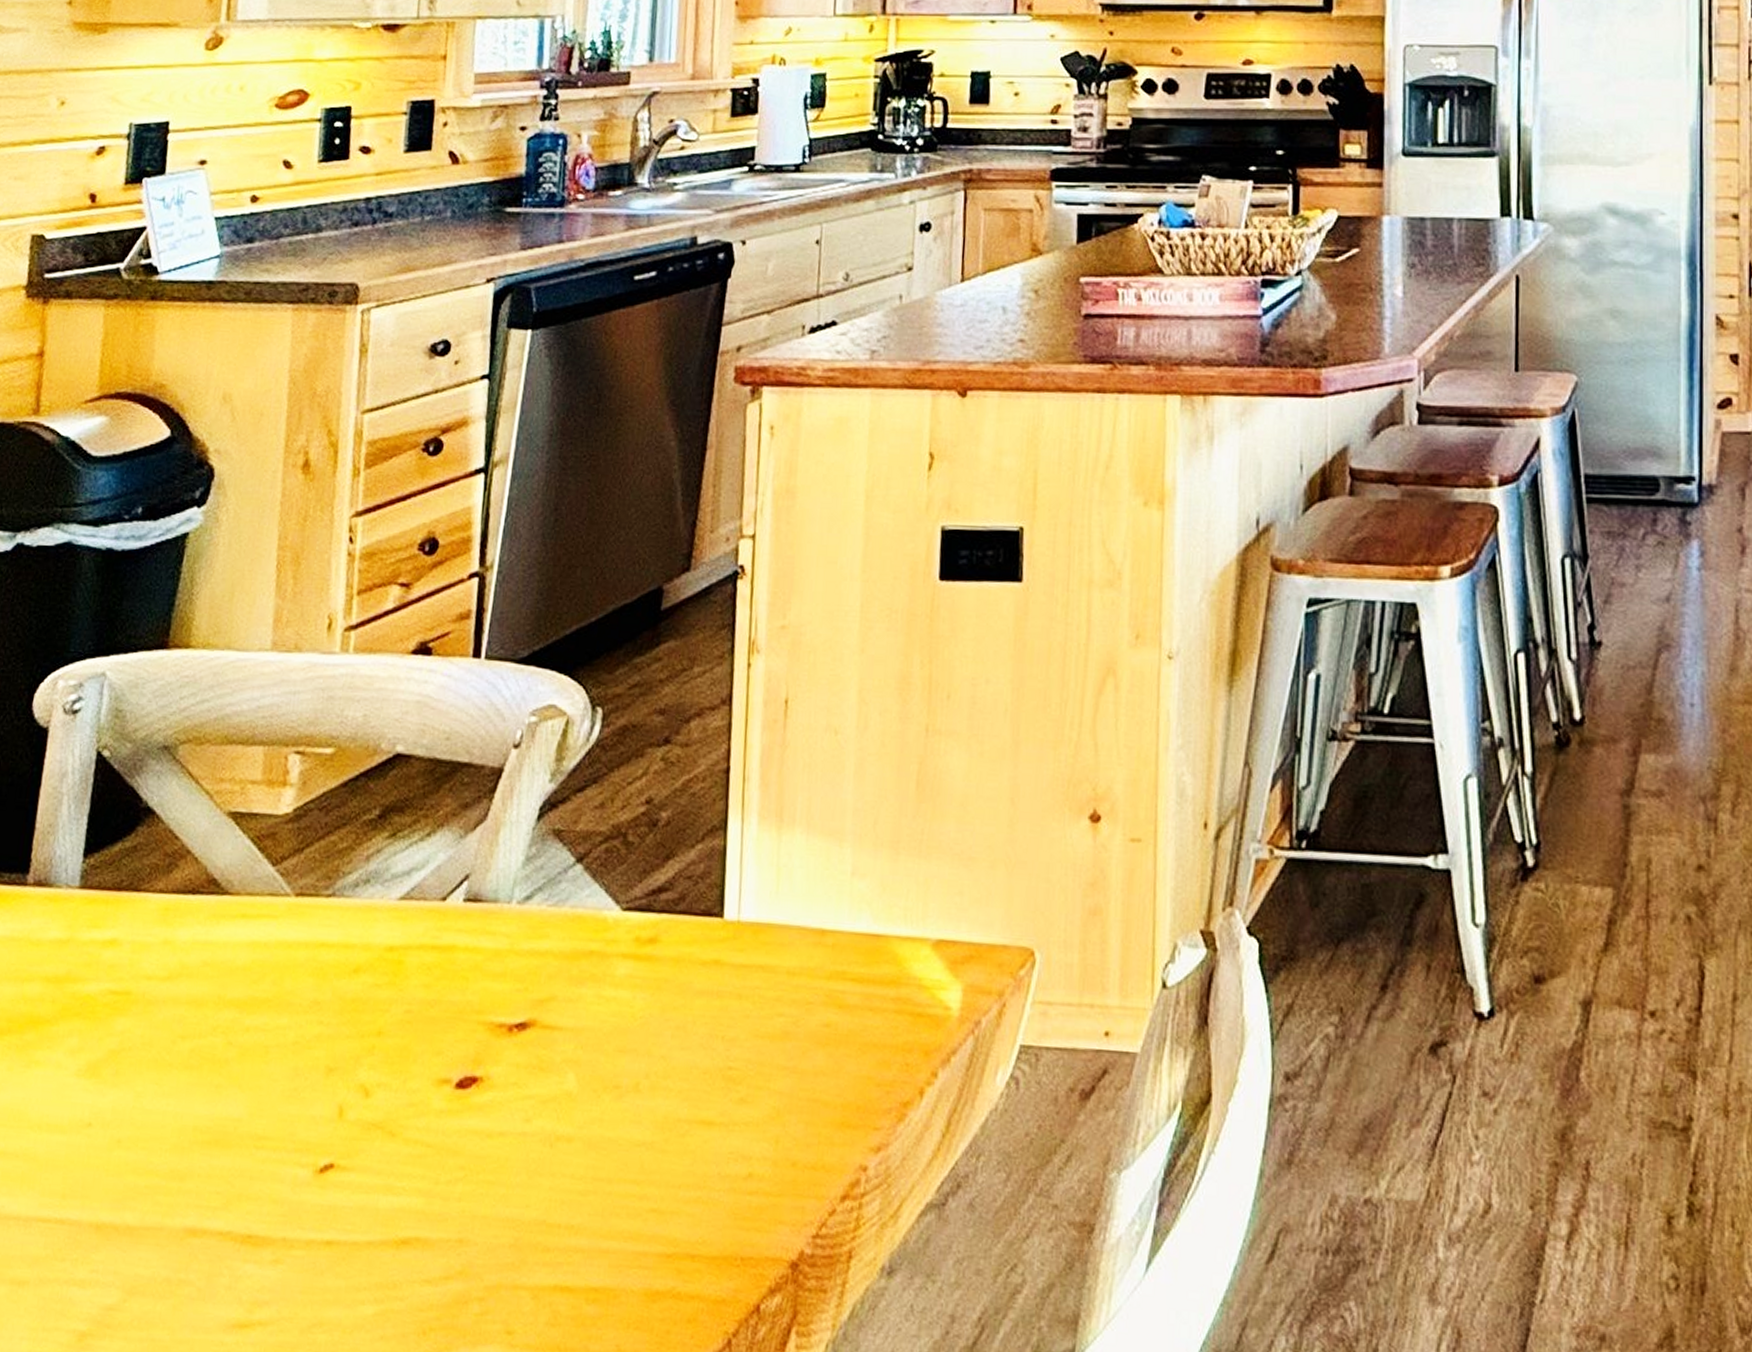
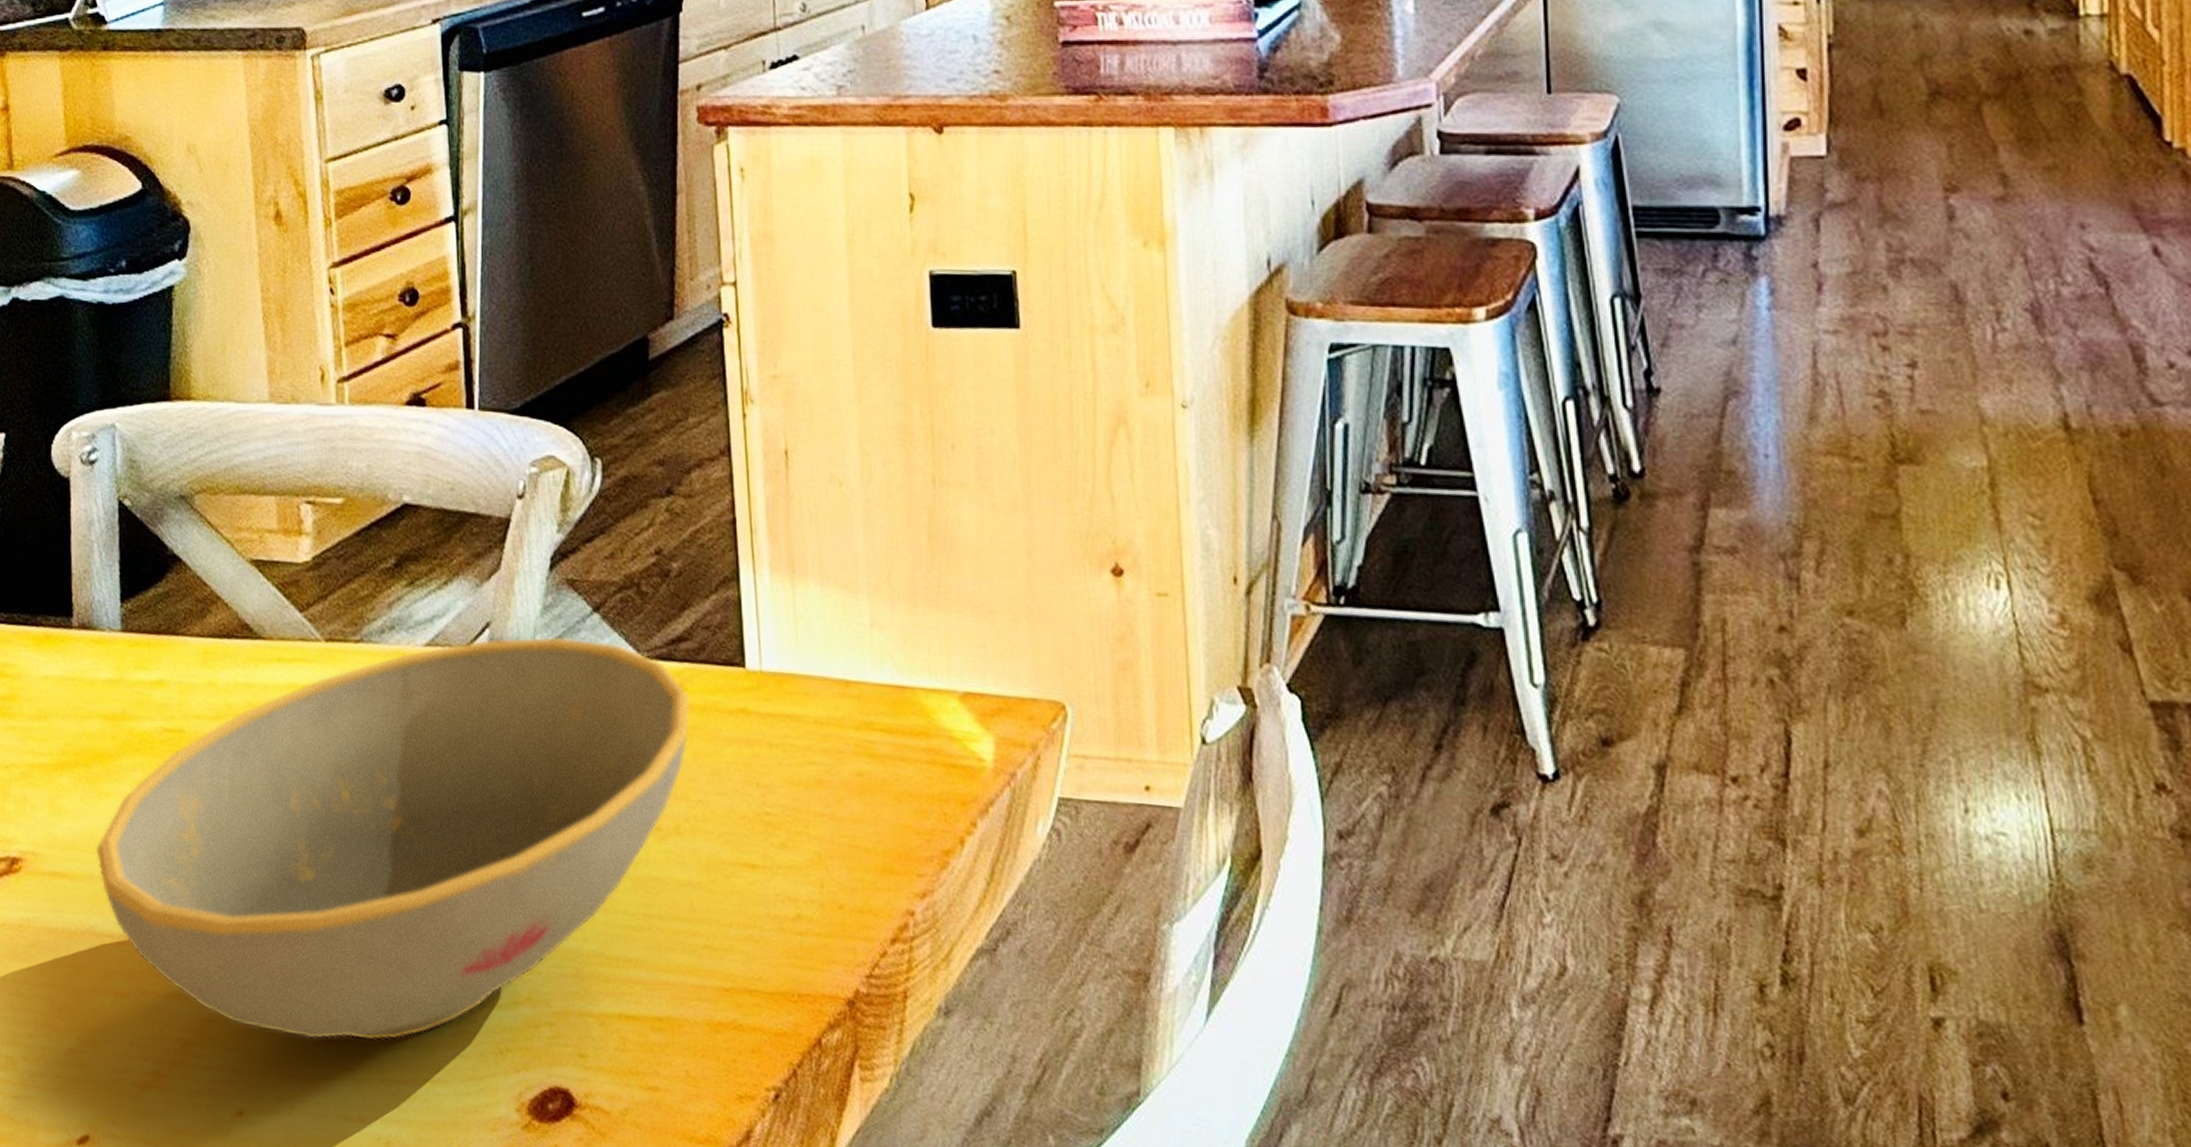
bowl: none [14,888,663,1326] -> present [95,636,691,1041]

